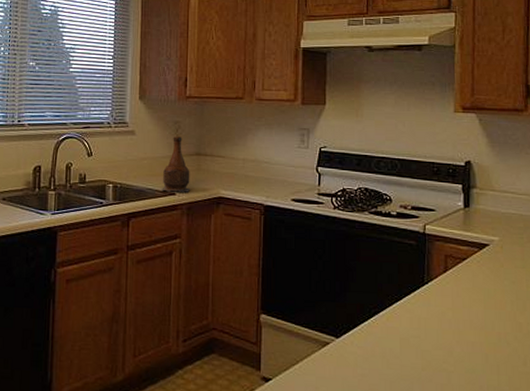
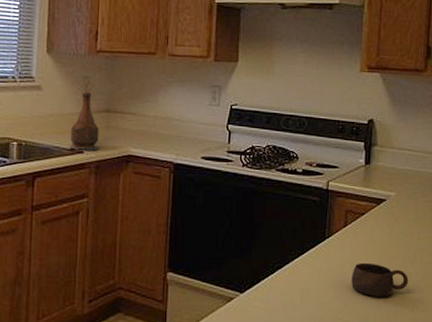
cup: none [455,310,519,348] -> present [352,262,408,297]

